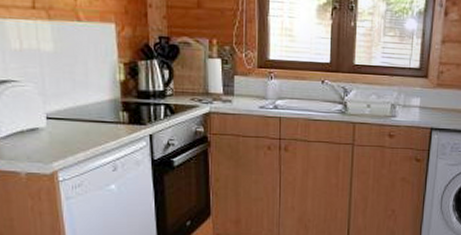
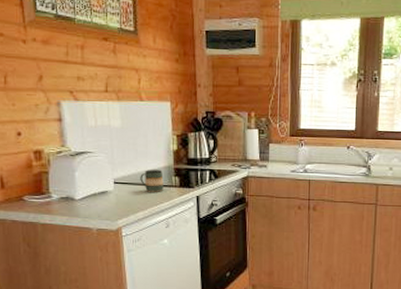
mug: none [79,103,109,130] -> present [140,170,164,192]

